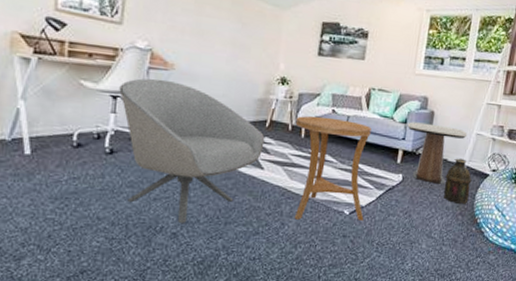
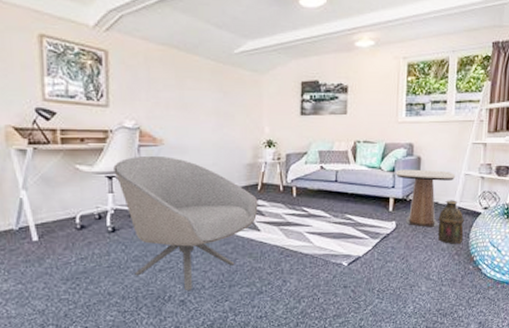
side table: present [294,116,372,221] -> none [286,174,362,276]

